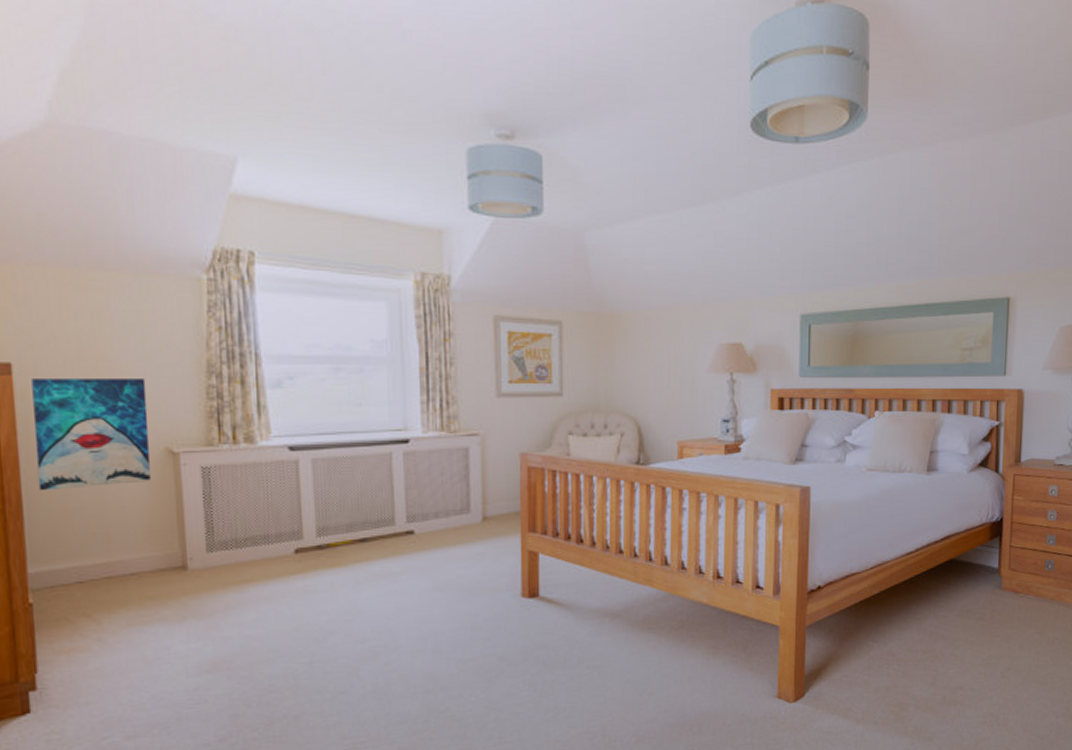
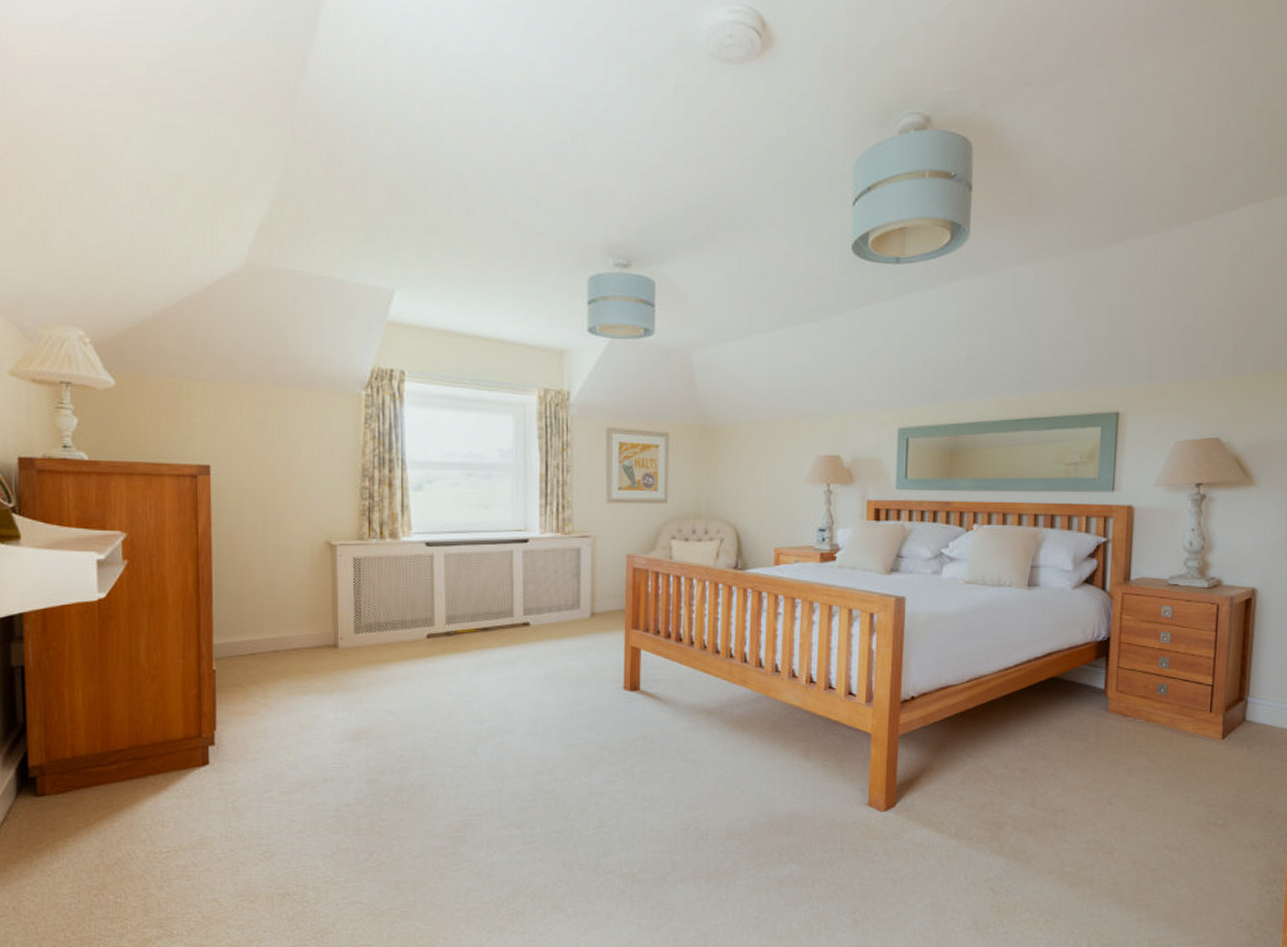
wall art: present [32,379,151,491] -> none [224,479,313,574]

